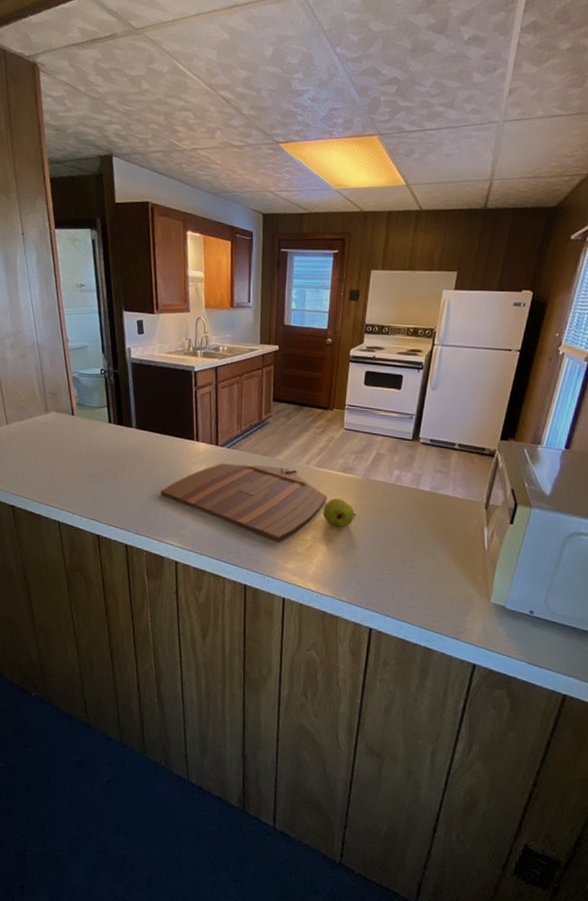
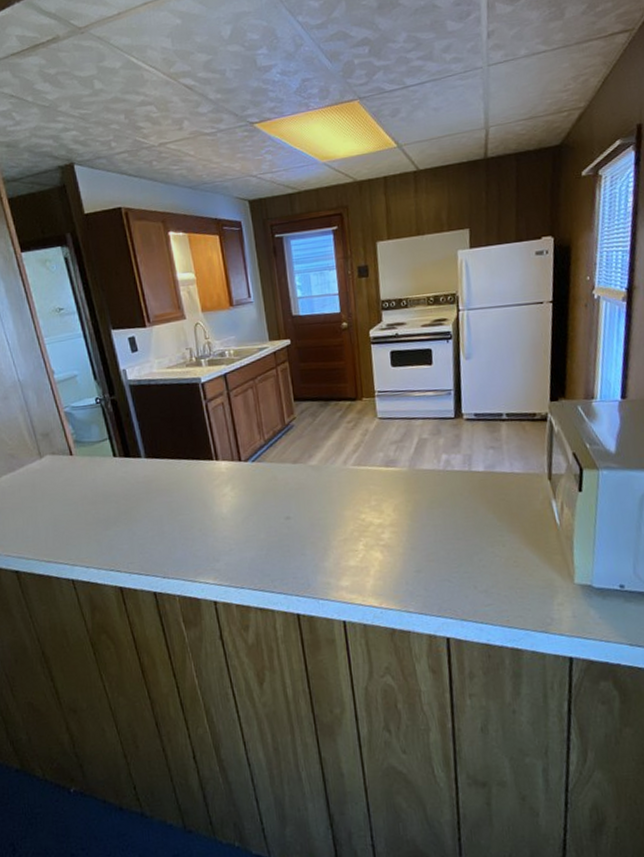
cutting board: present [160,463,328,541] -> none [184,472,373,557]
fruit: present [323,498,357,527] -> none [371,497,409,529]

